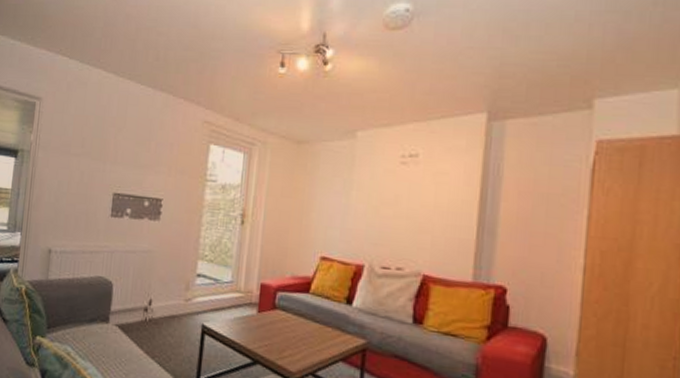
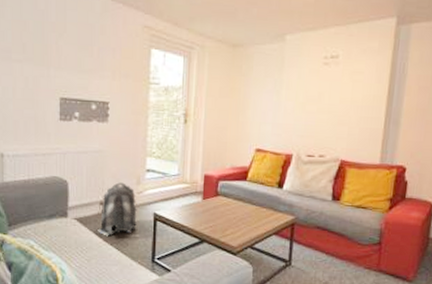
backpack: none [139,287,185,348] -> present [98,182,138,236]

